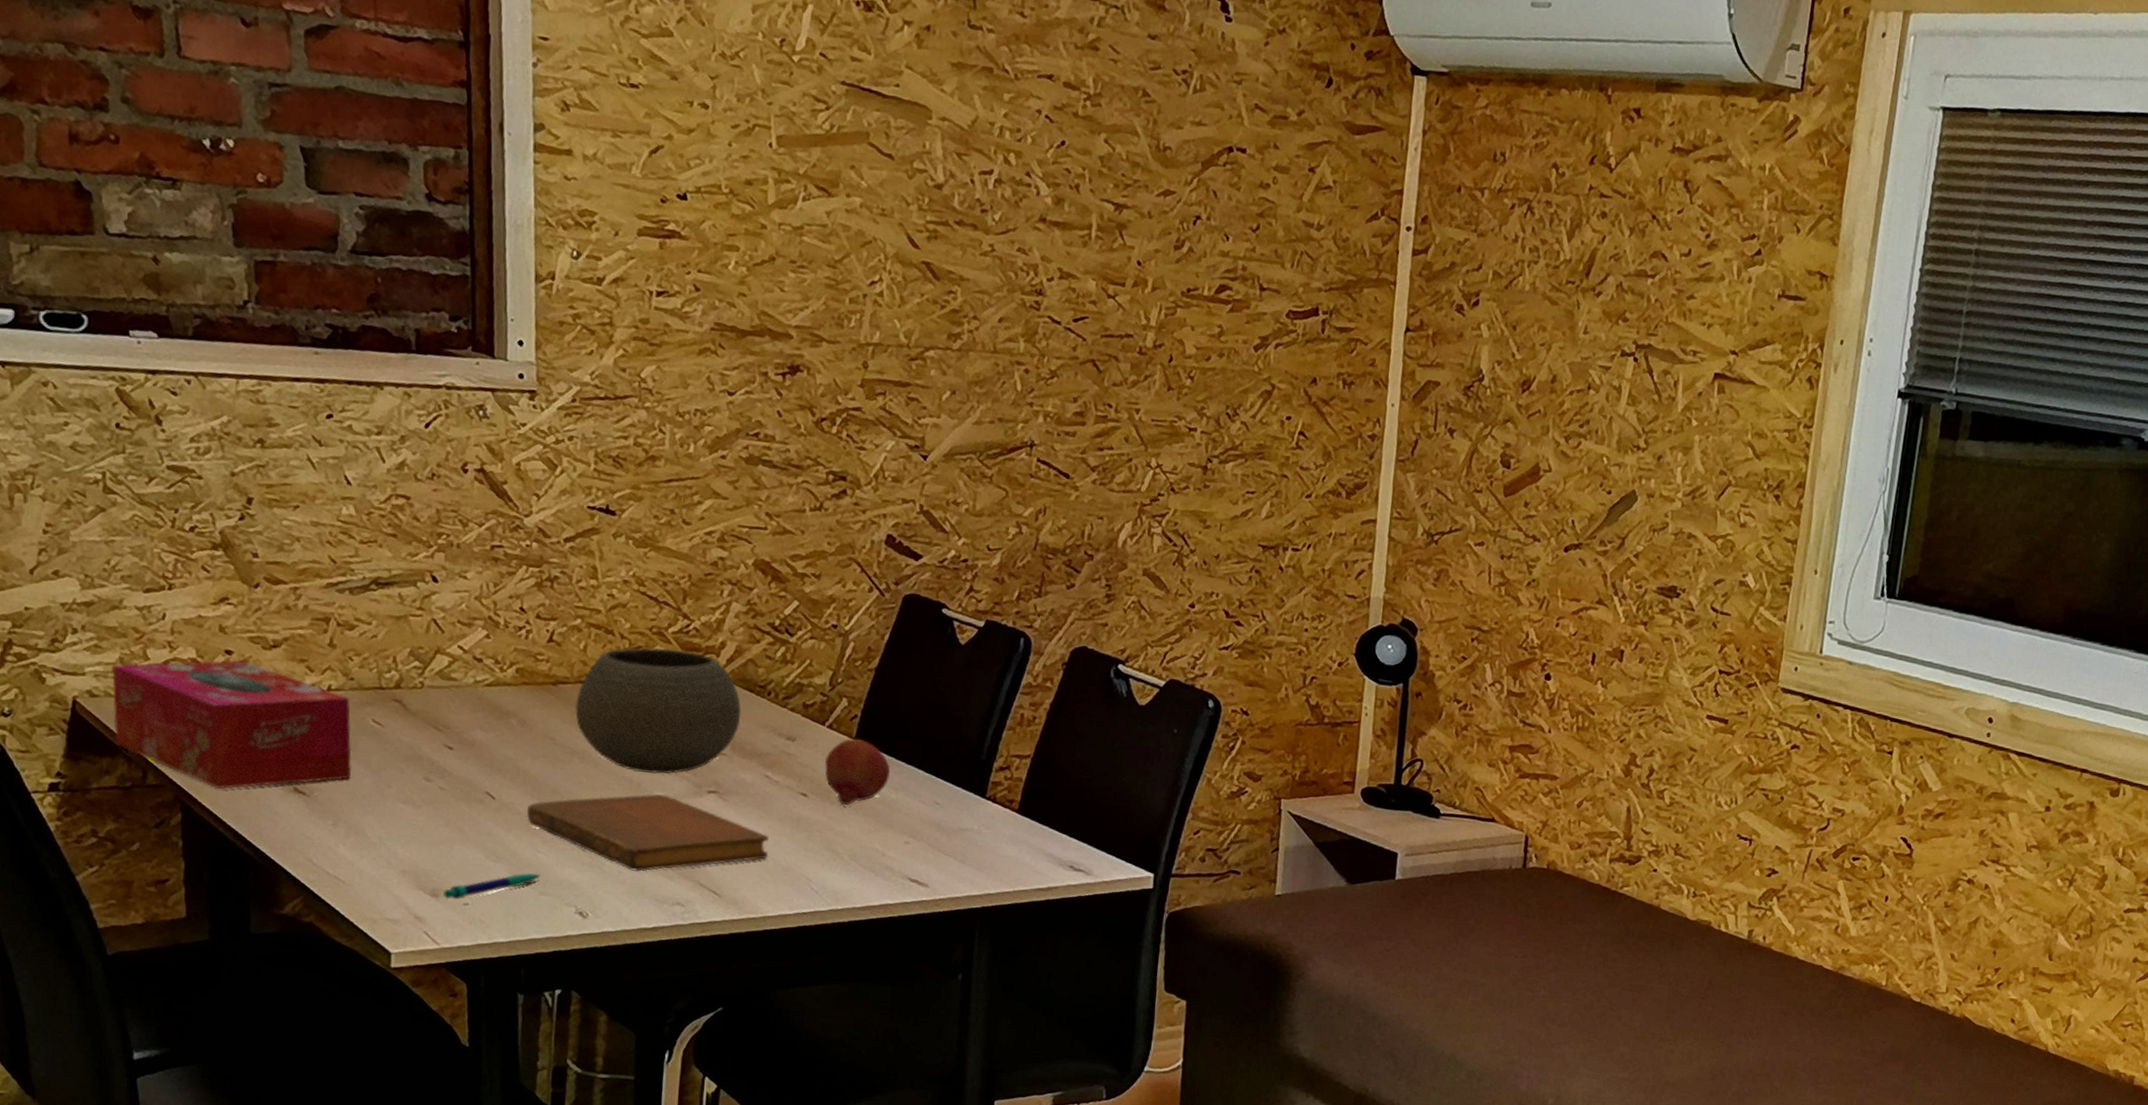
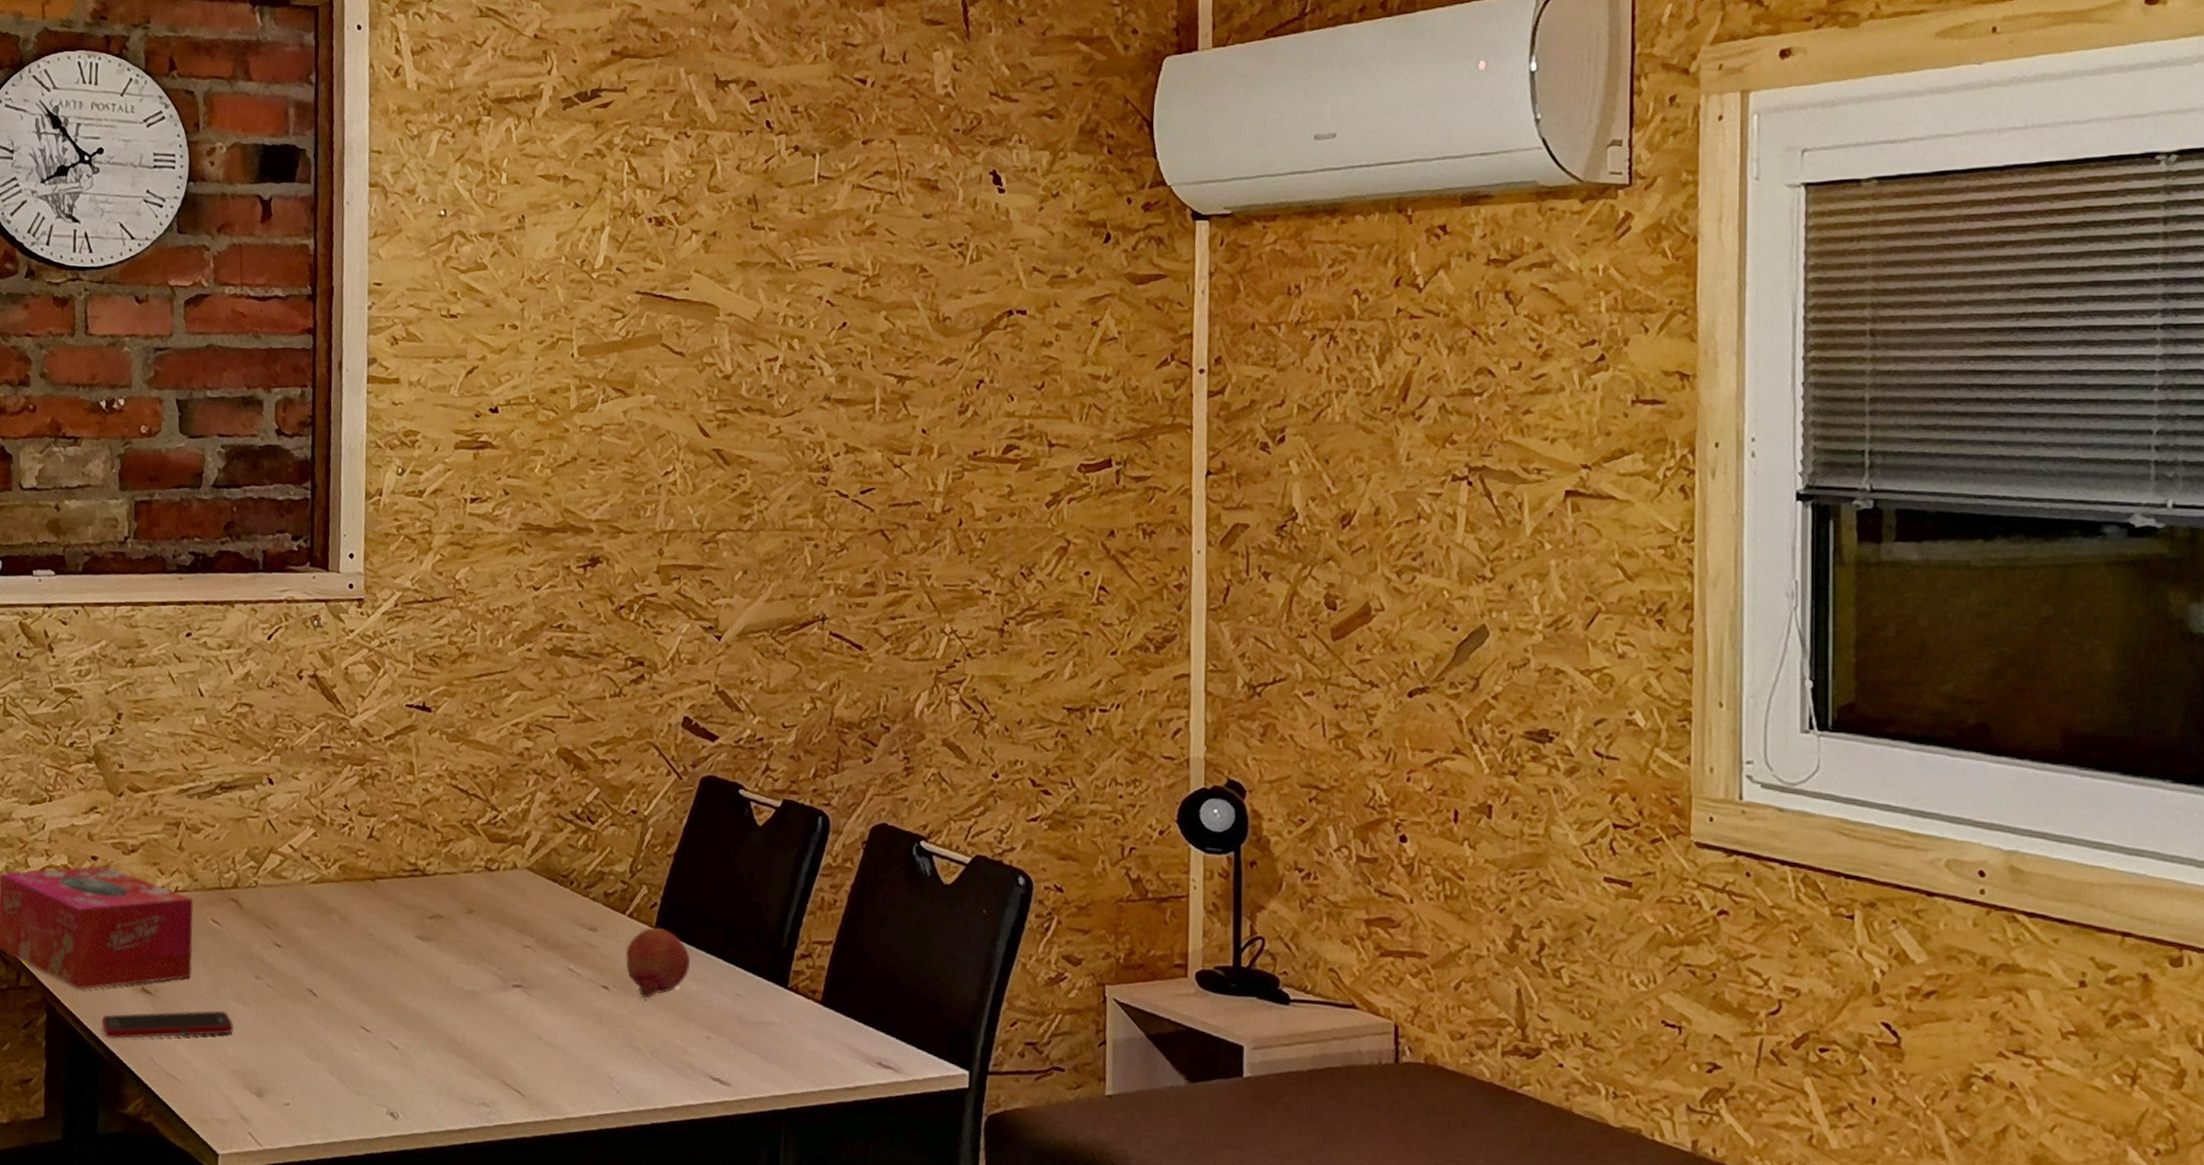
cell phone: none [248,812,402,840] -> present [101,1010,233,1039]
pen: present [444,872,541,900] -> none [268,1071,356,1100]
notebook: present [526,794,769,872] -> none [344,989,571,1070]
bowl: present [574,647,741,774] -> none [390,840,545,969]

